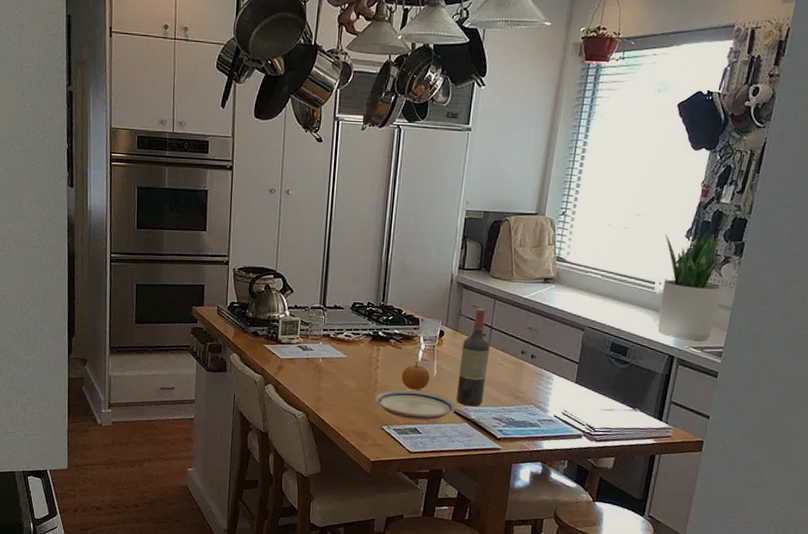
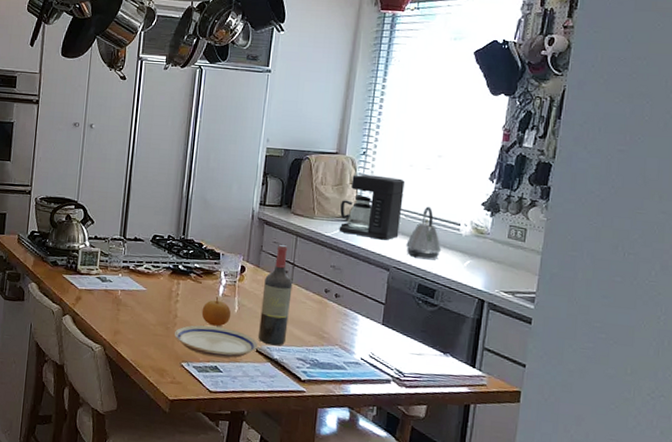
coffee maker: none [536,235,602,301] -> present [339,174,405,240]
kettle: none [601,265,635,319] -> present [406,206,441,260]
planter: present [657,230,723,341] -> none [465,174,530,286]

